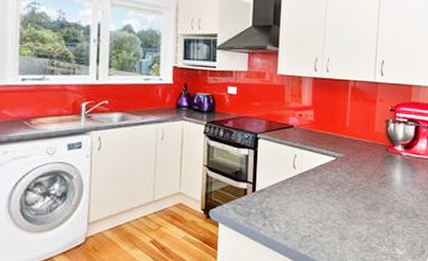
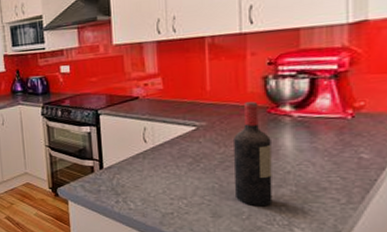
wine bottle: none [358,140,387,229] -> present [234,102,273,205]

